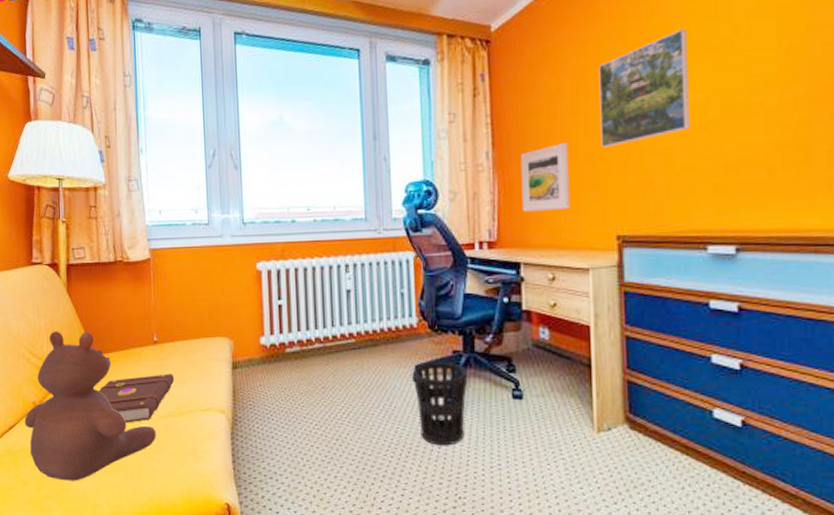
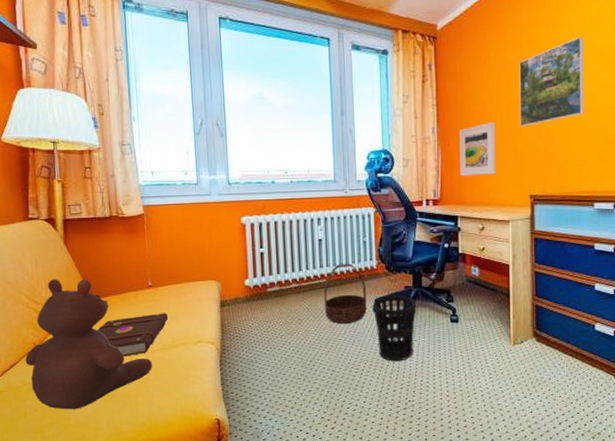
basket: none [353,320,405,395] -> present [324,263,367,324]

